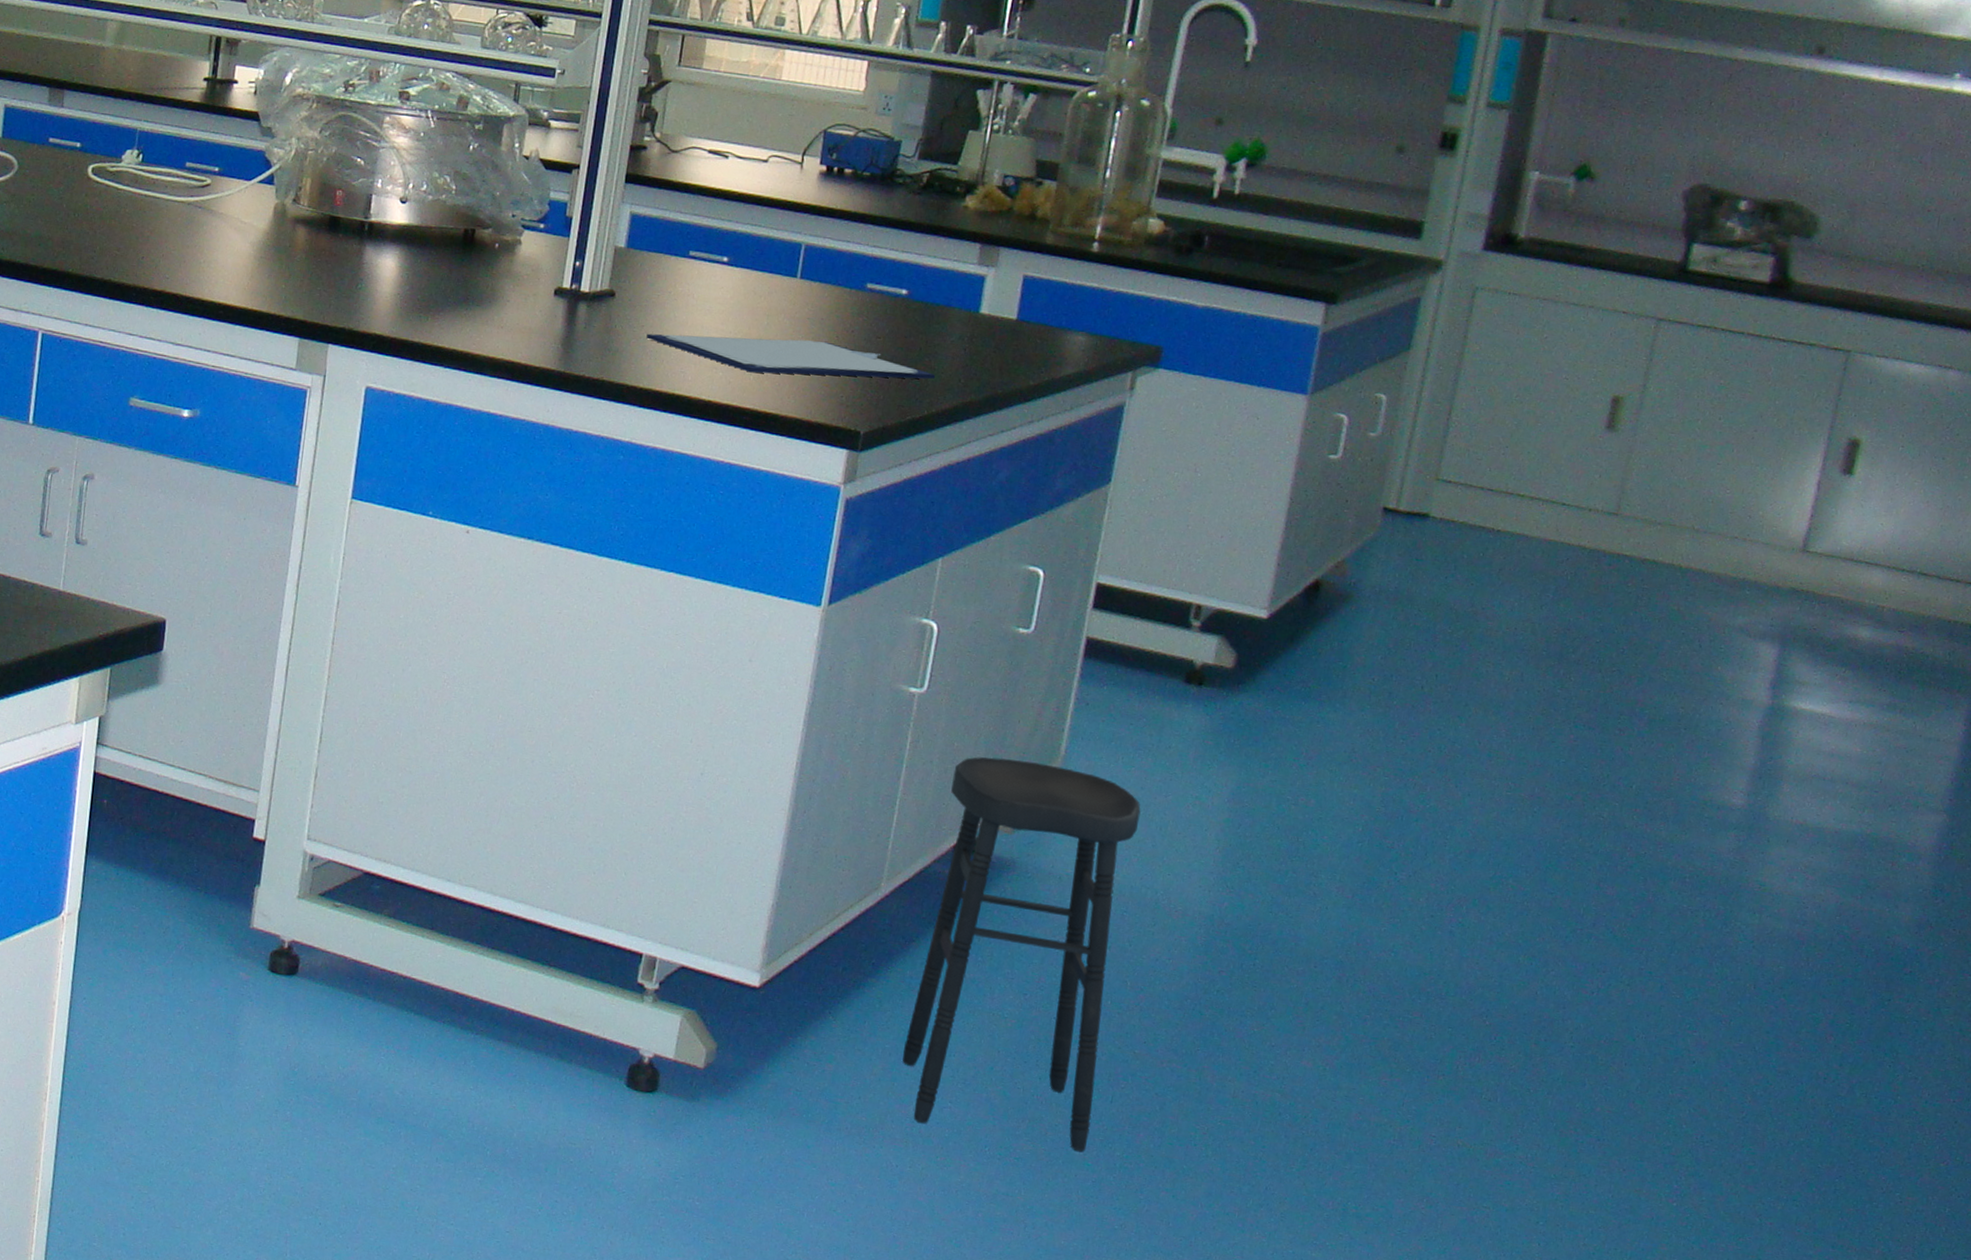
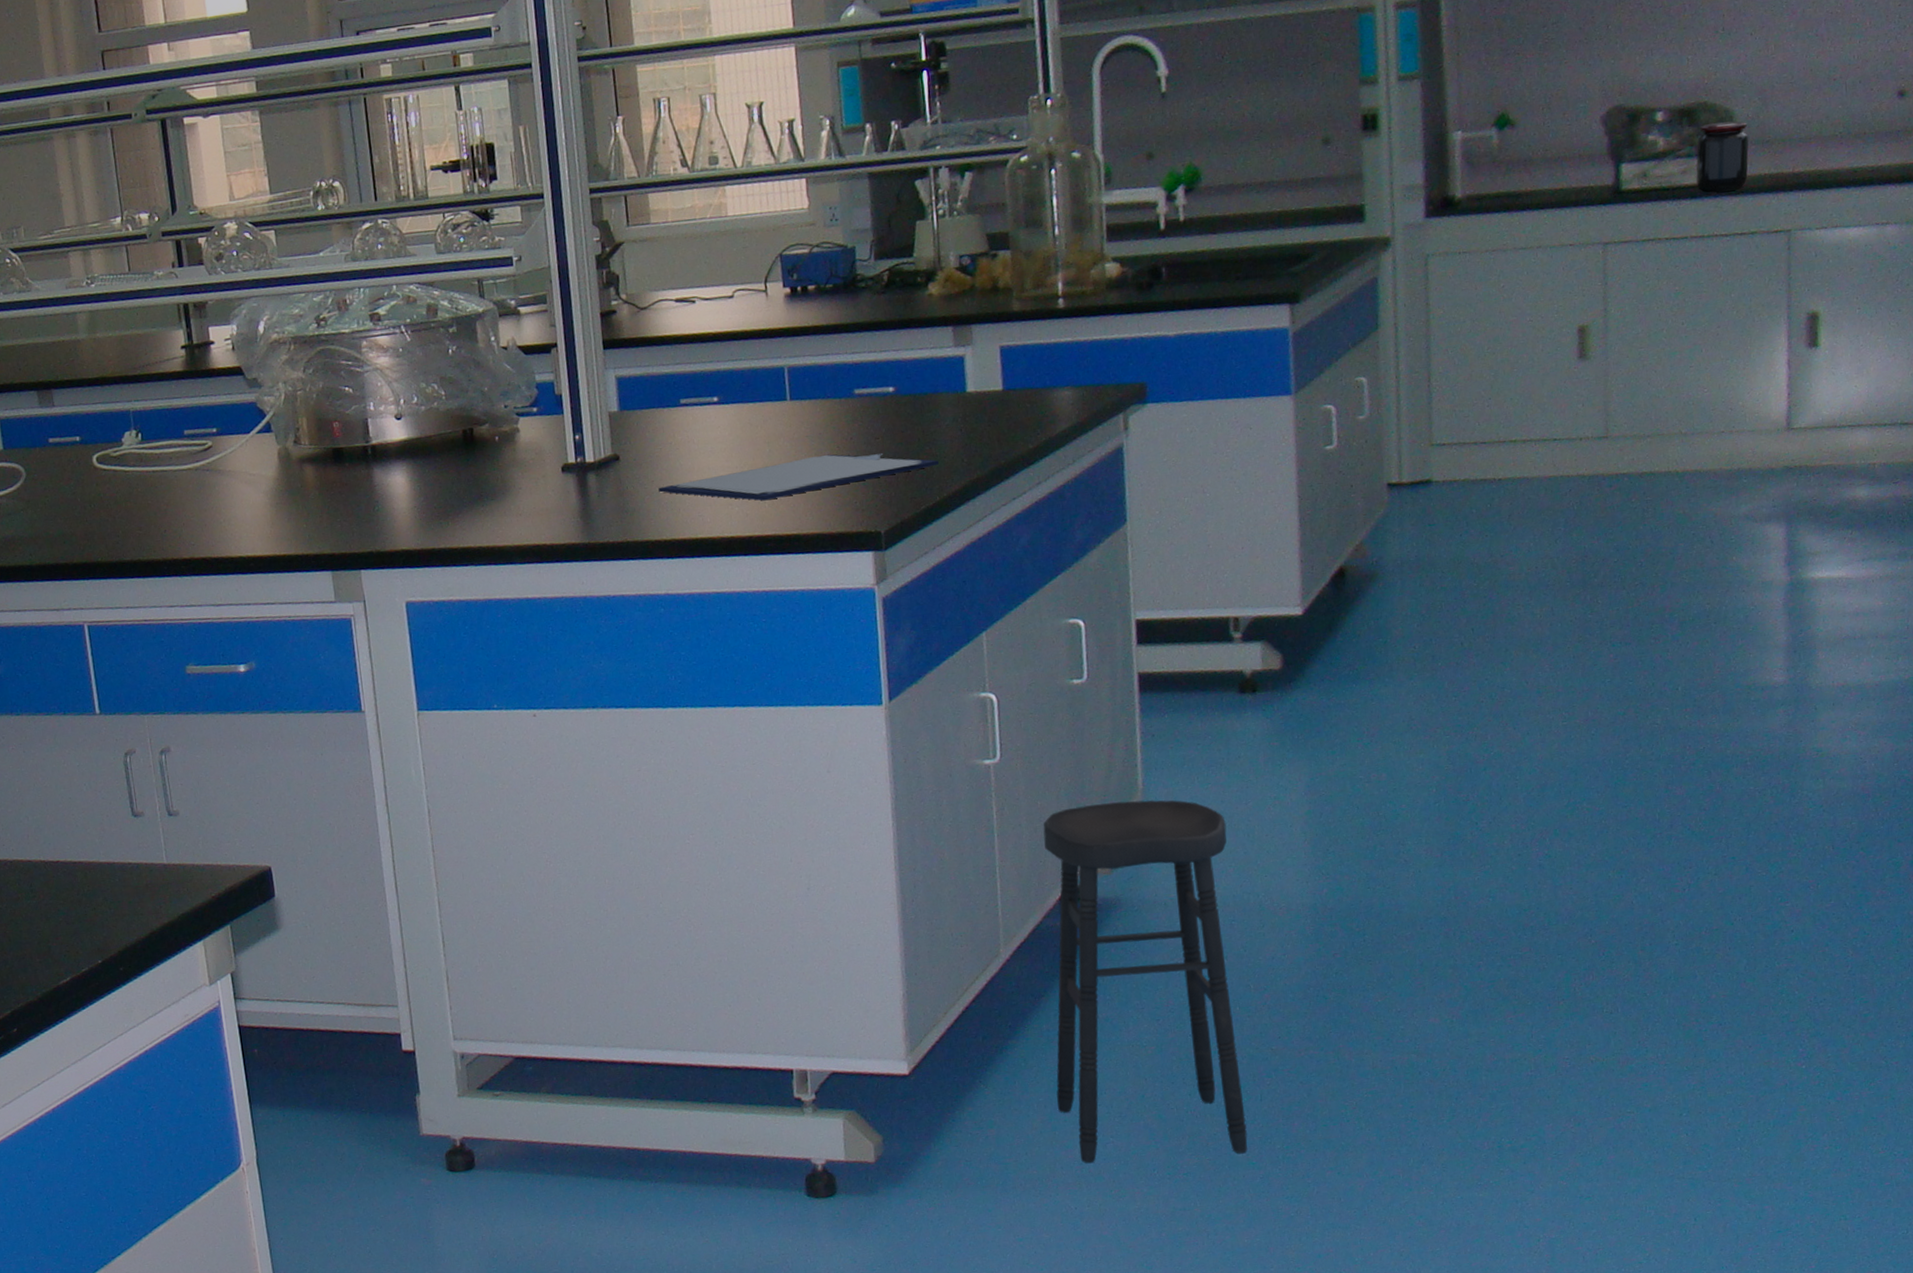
jar: none [1765,224,1831,298] -> present [1696,121,1749,193]

